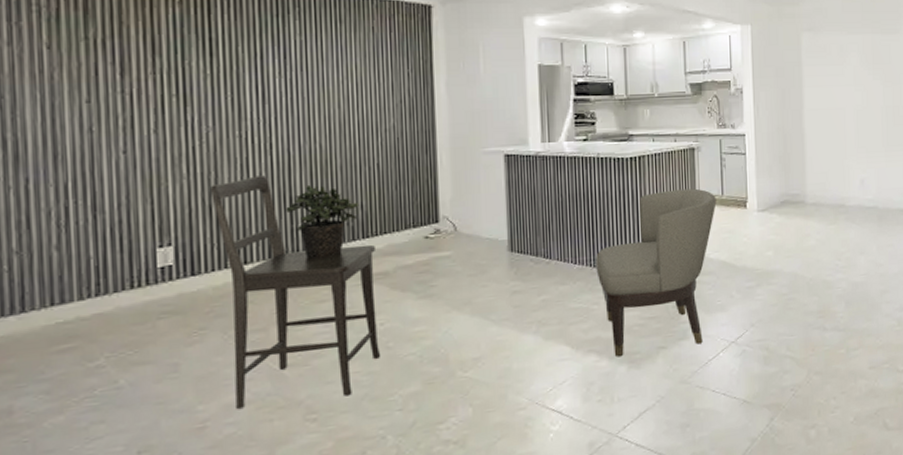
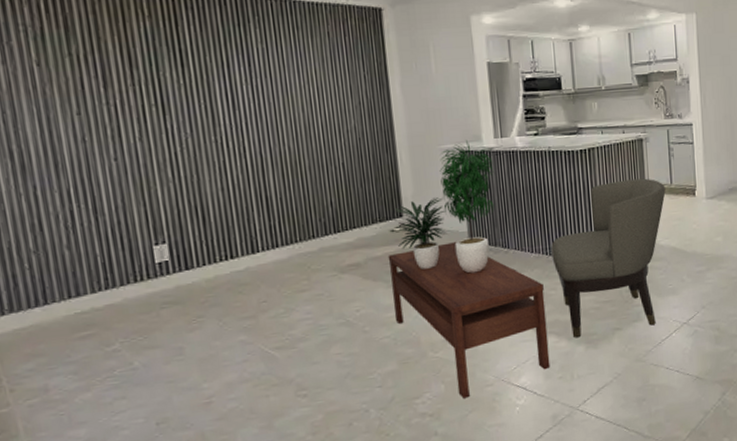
chair: present [209,175,381,409] -> none [193,177,359,386]
potted plant: present [286,184,359,259] -> none [263,184,329,253]
coffee table: none [419,251,589,424] -> present [388,242,551,399]
potted plant: none [431,143,541,285] -> present [396,139,495,274]

